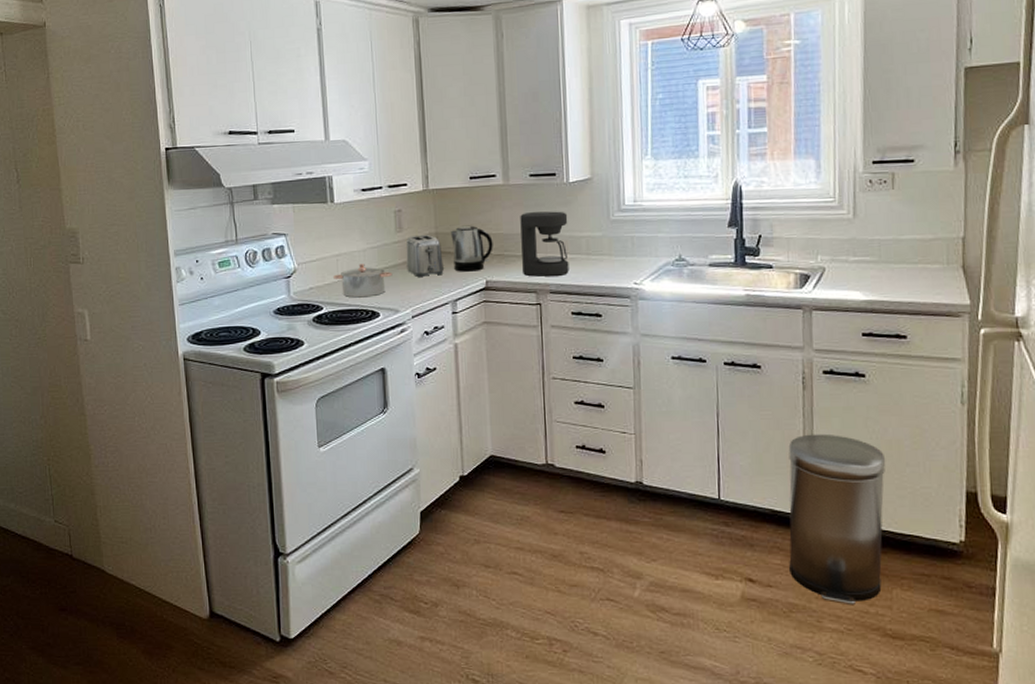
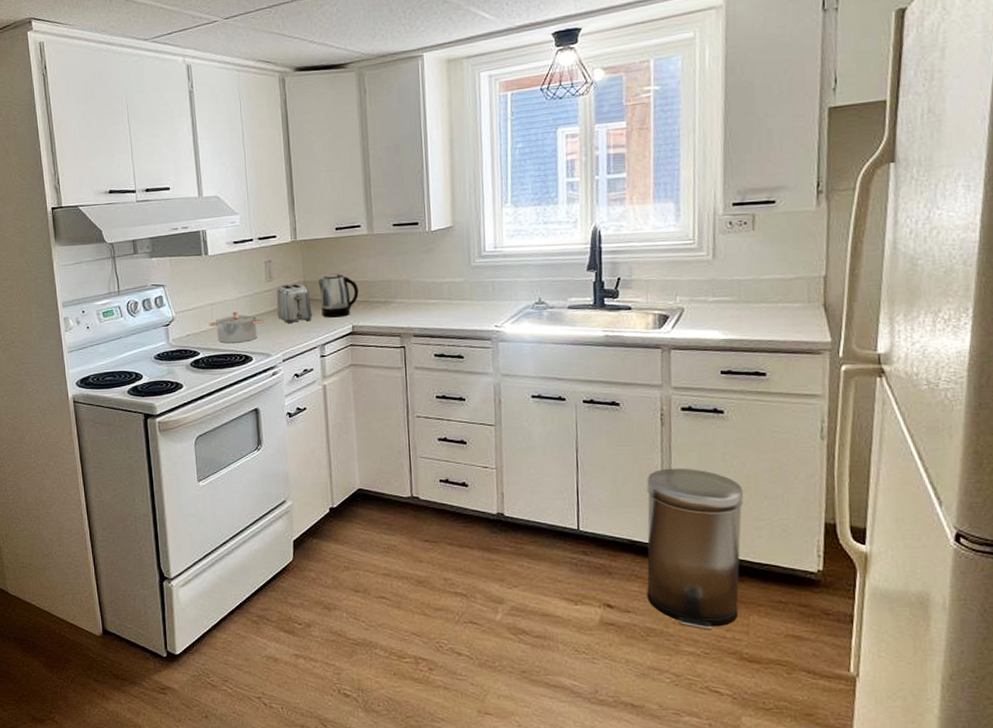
coffee maker: present [520,211,569,277] -> none [384,258,432,321]

